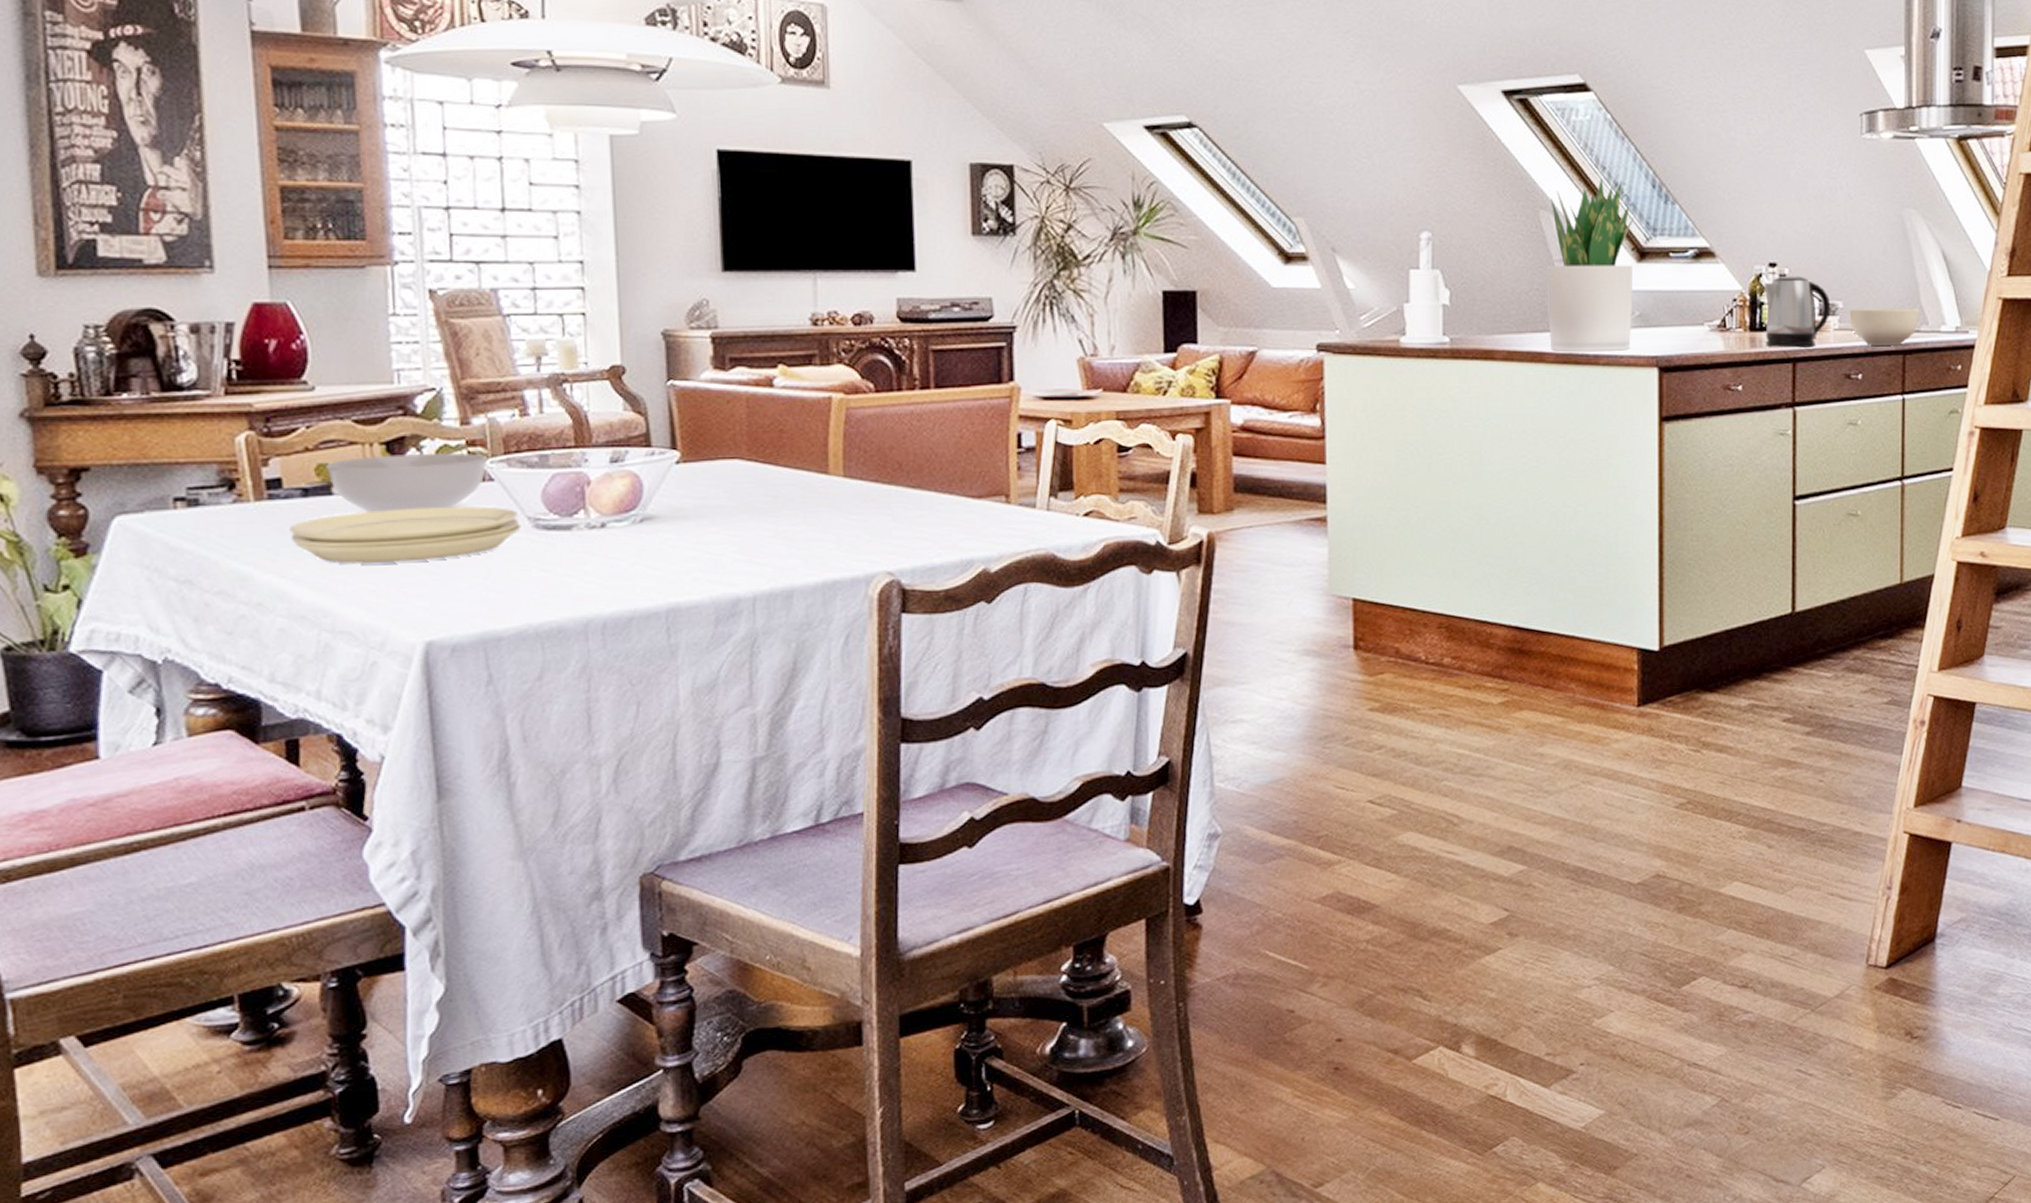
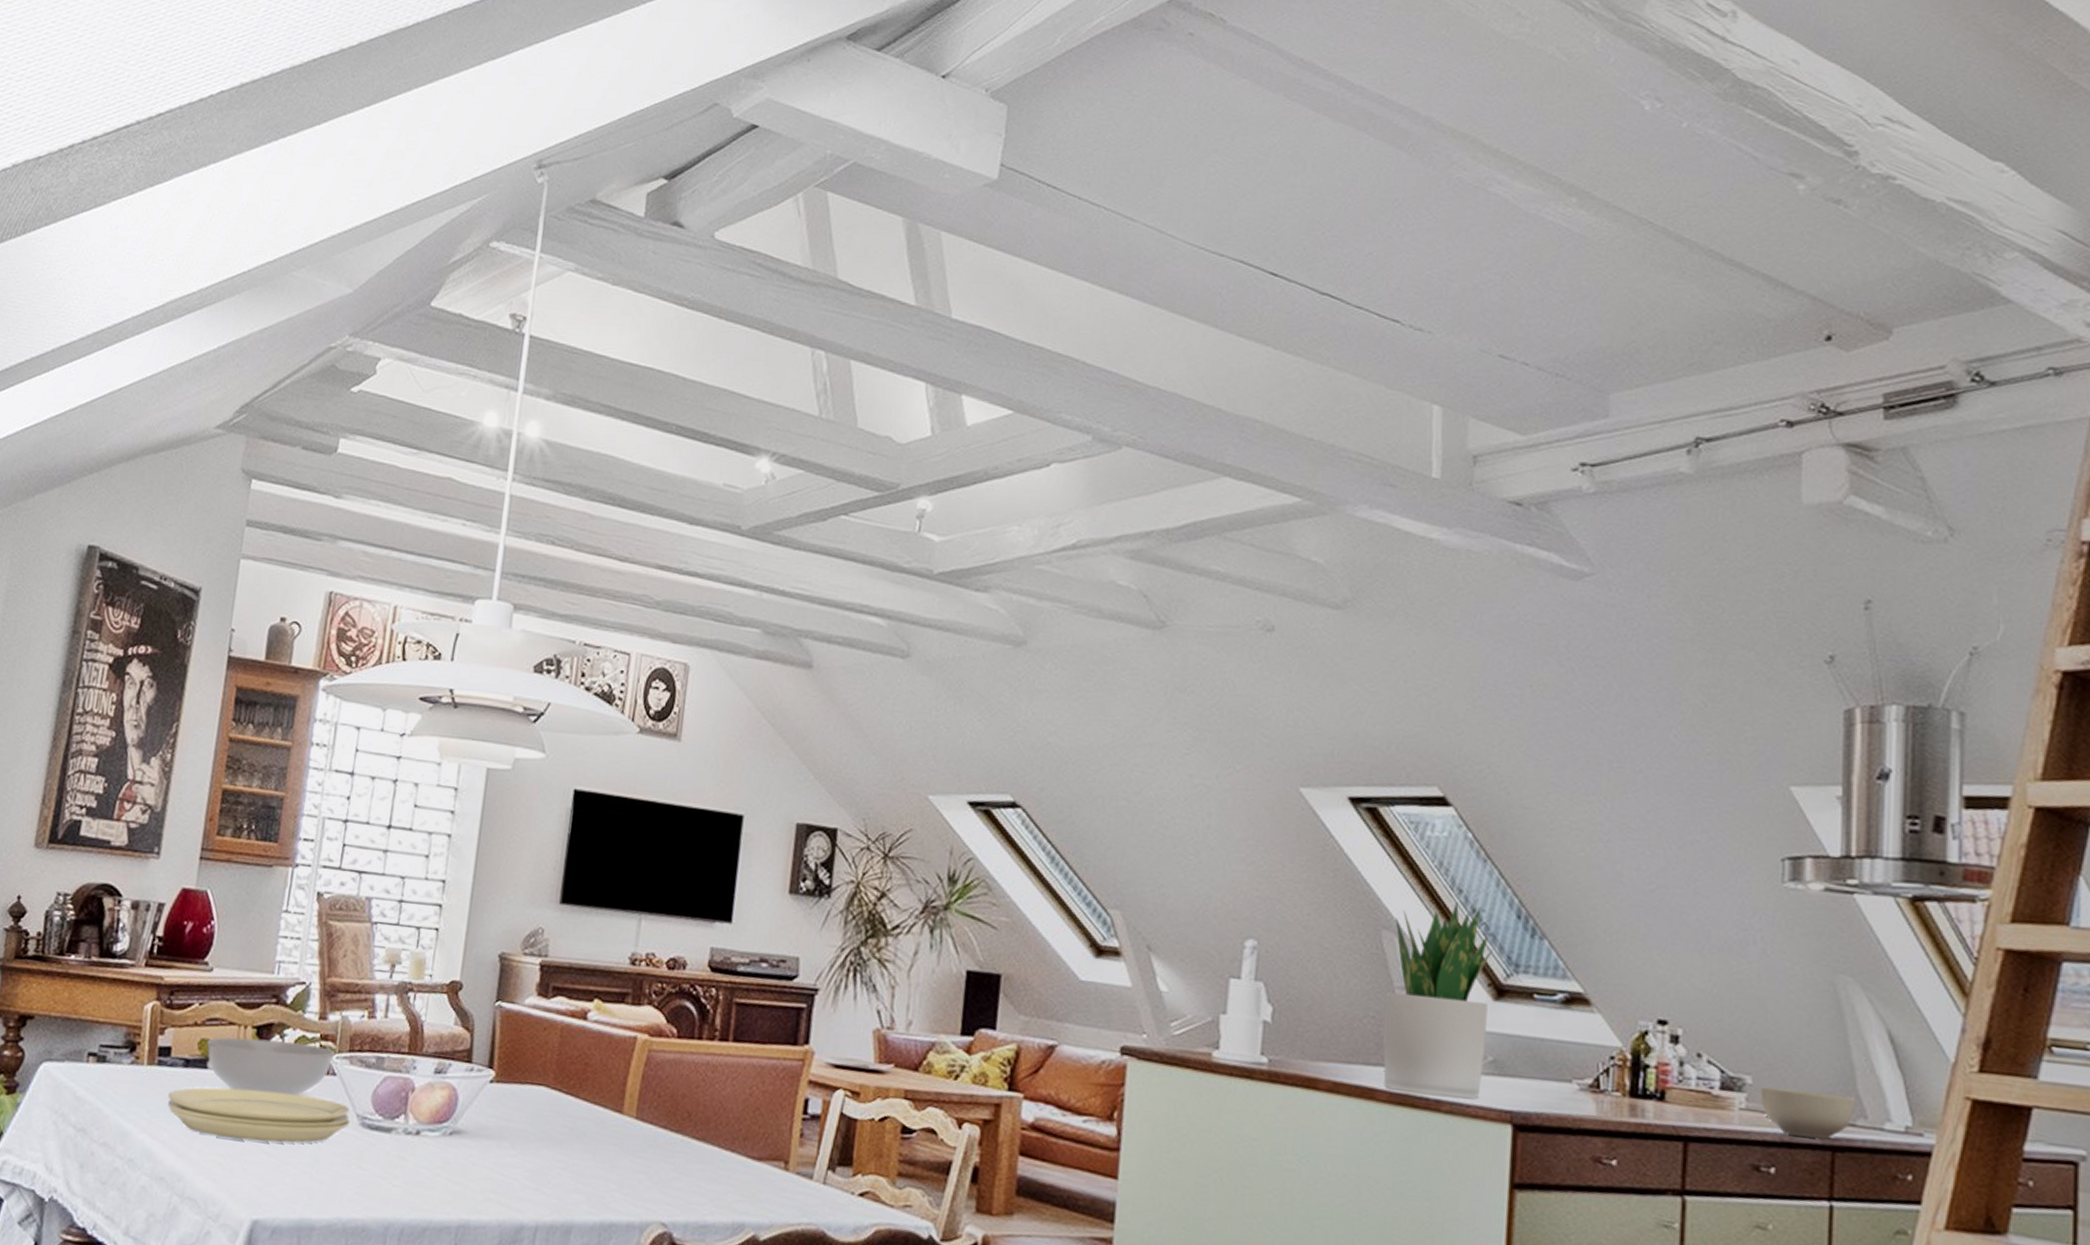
kettle: present [1764,275,1831,349] -> none [1650,1036,1736,1127]

